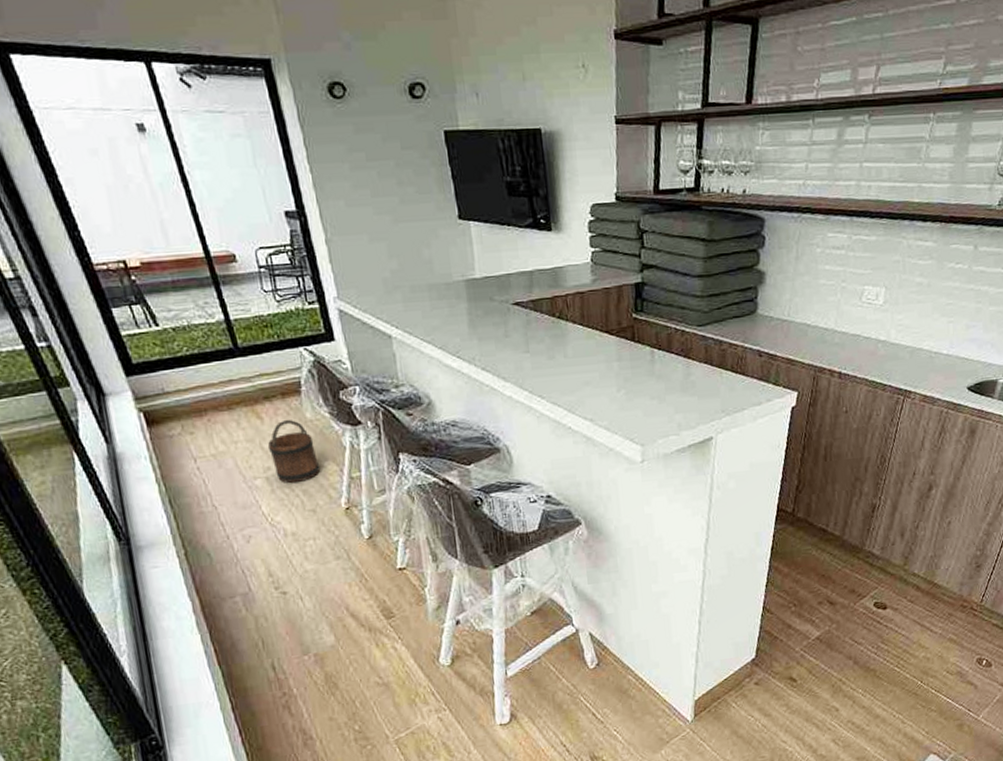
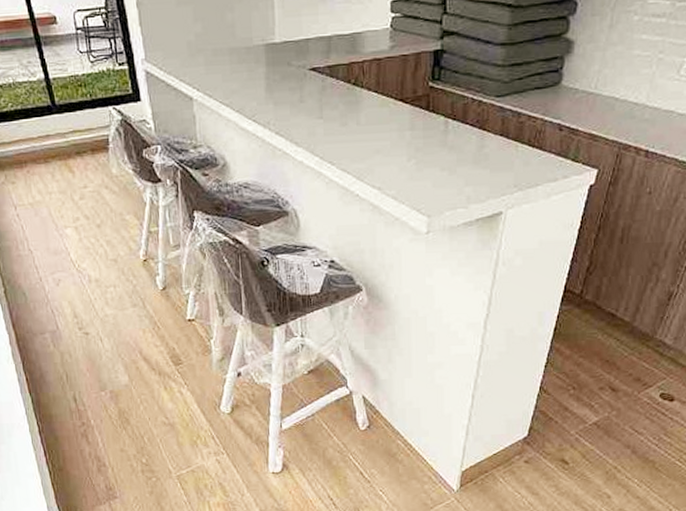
bucket: present [267,419,320,484] -> none [77,174,123,234]

